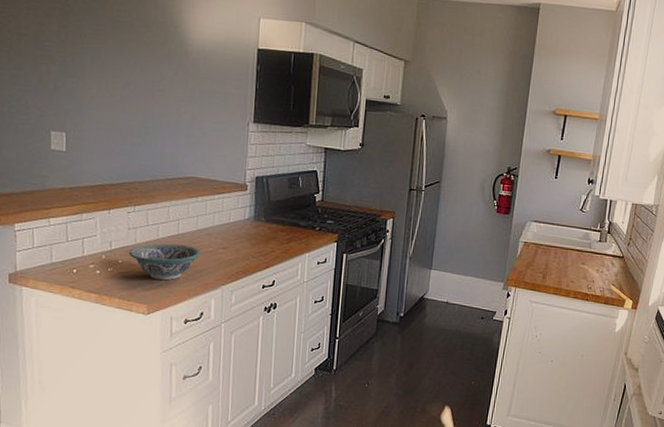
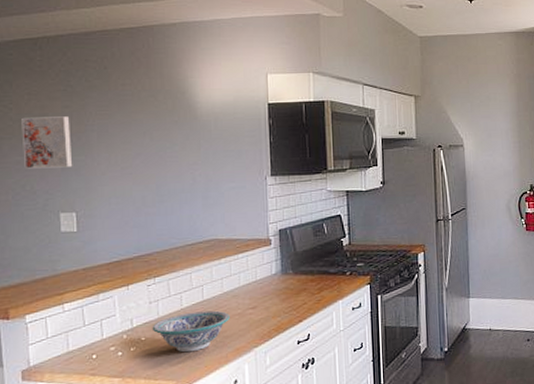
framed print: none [19,31,66,88] -> present [21,116,73,169]

